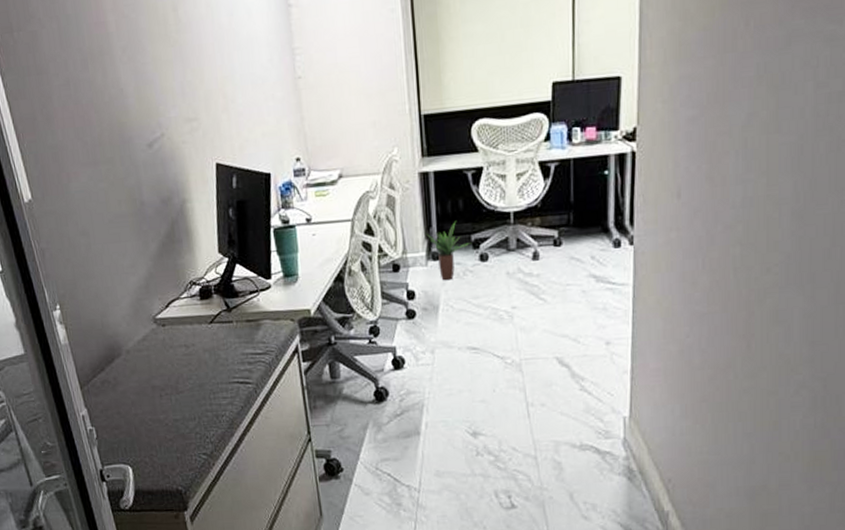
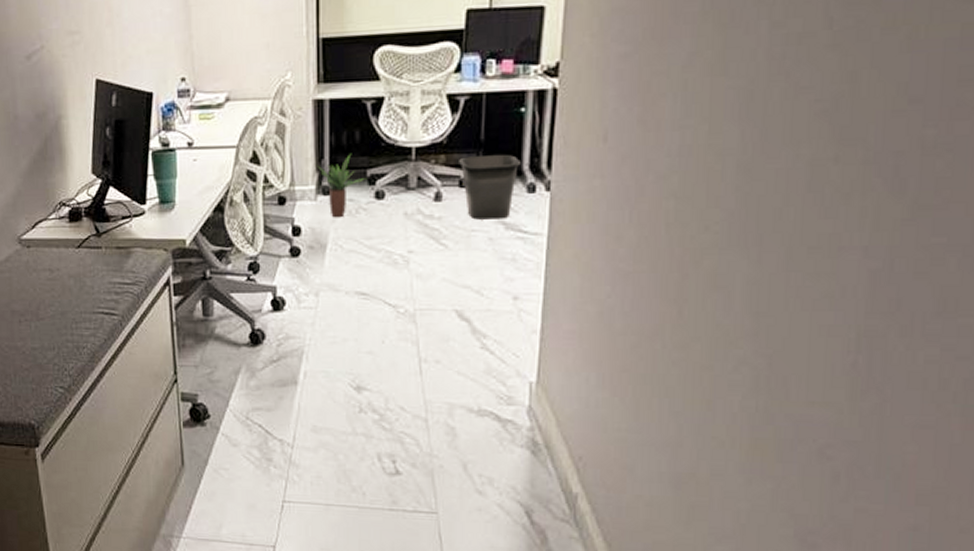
waste bin: none [552,213,606,275] -> present [459,154,520,220]

